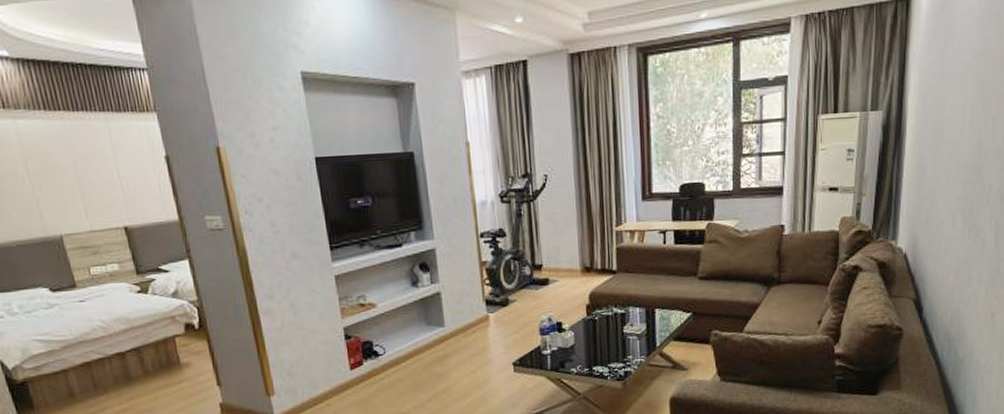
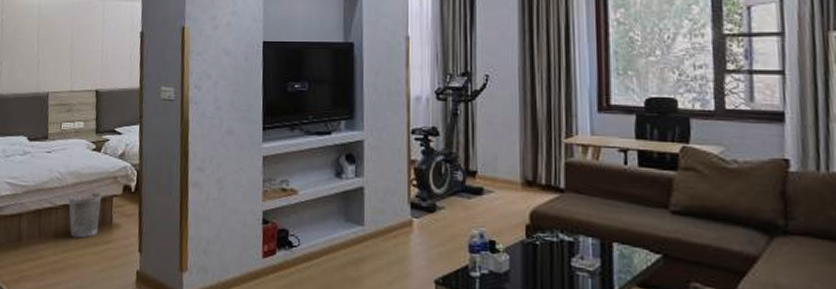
wastebasket: none [121,335,166,384] -> present [68,192,102,238]

